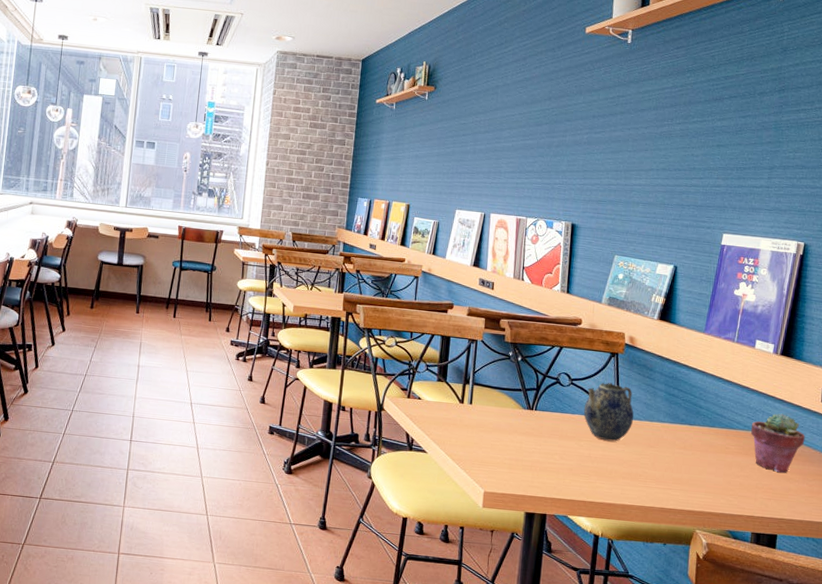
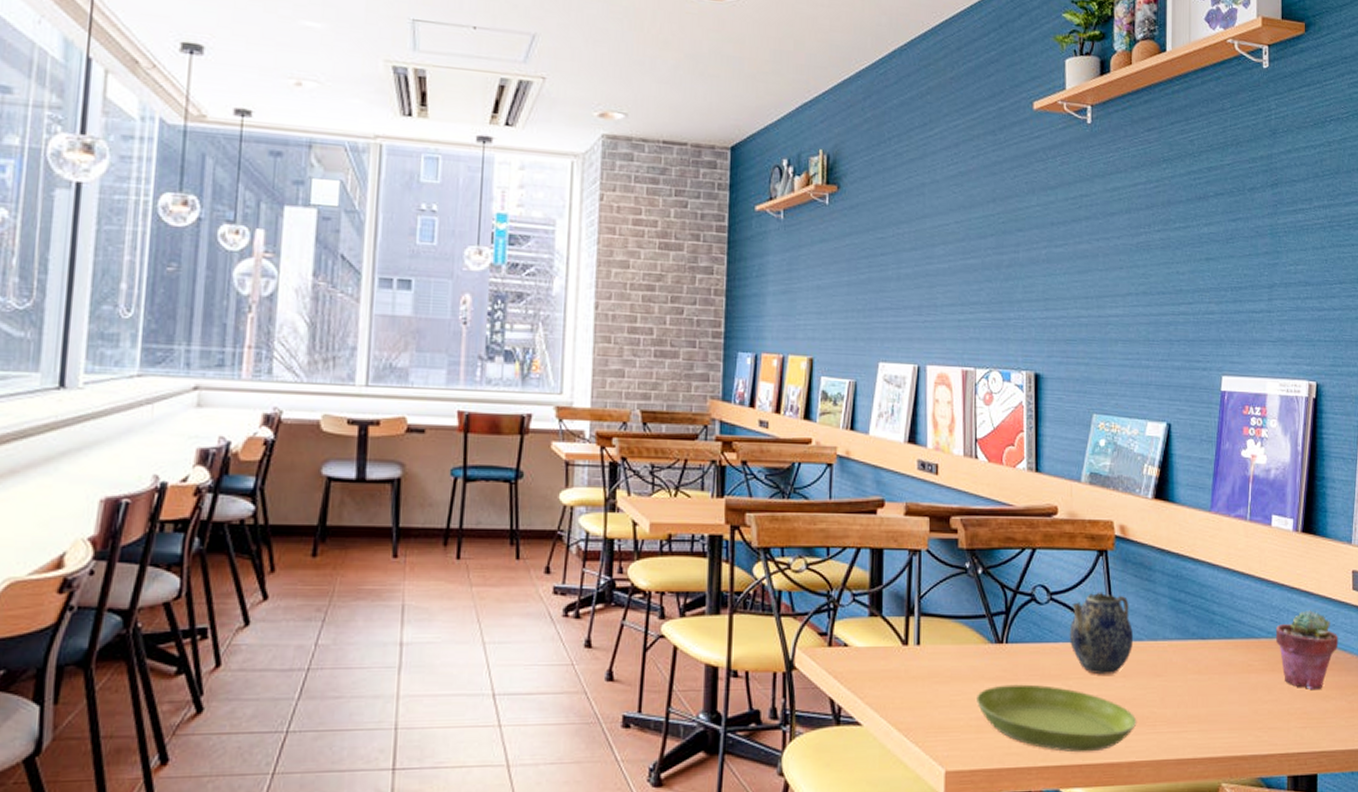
saucer: none [510,438,632,494] -> present [975,684,1137,753]

